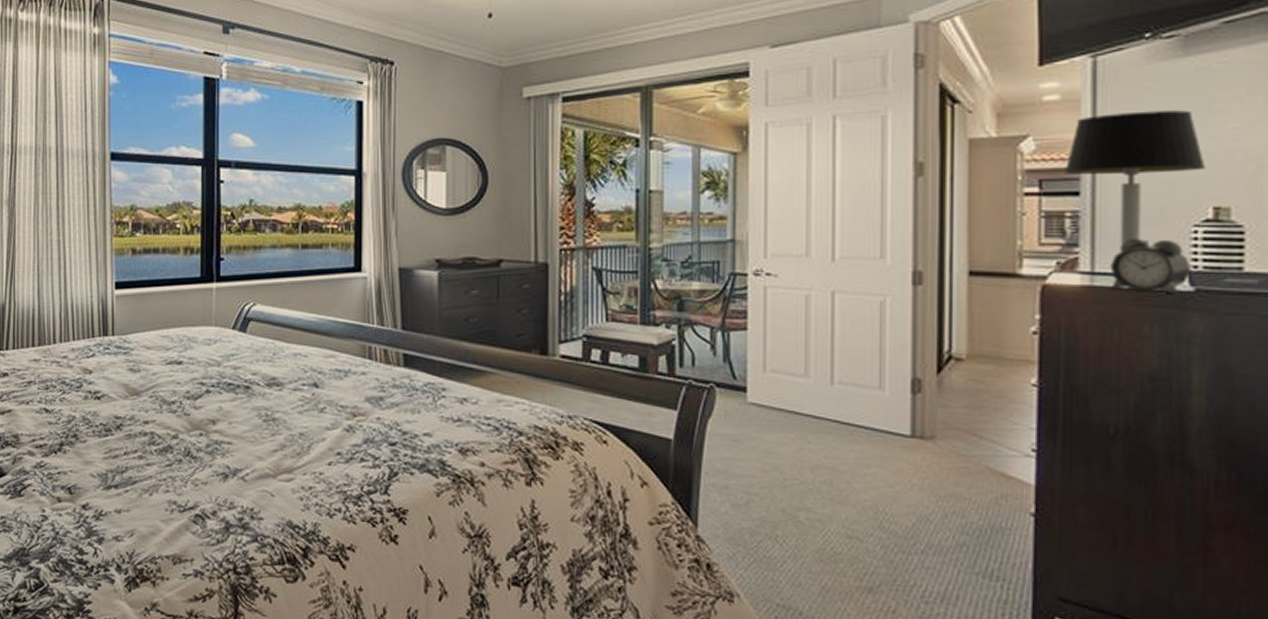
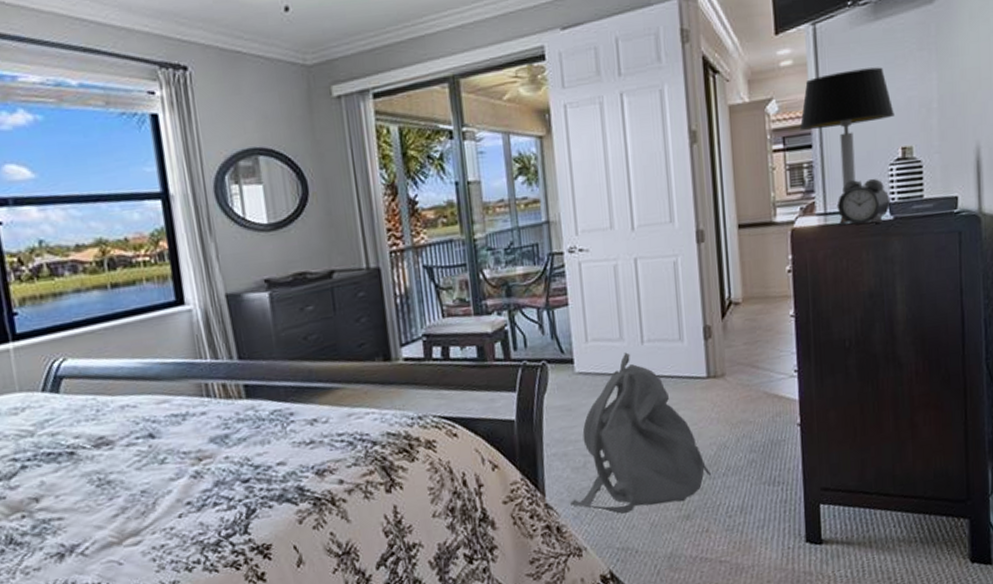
backpack: none [726,391,907,571] -> present [570,352,712,515]

